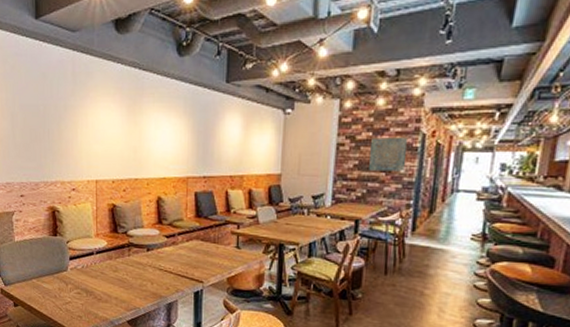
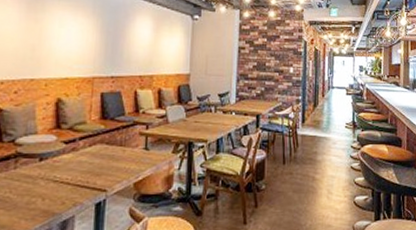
wall art: present [369,136,408,172] -> none [266,43,294,72]

